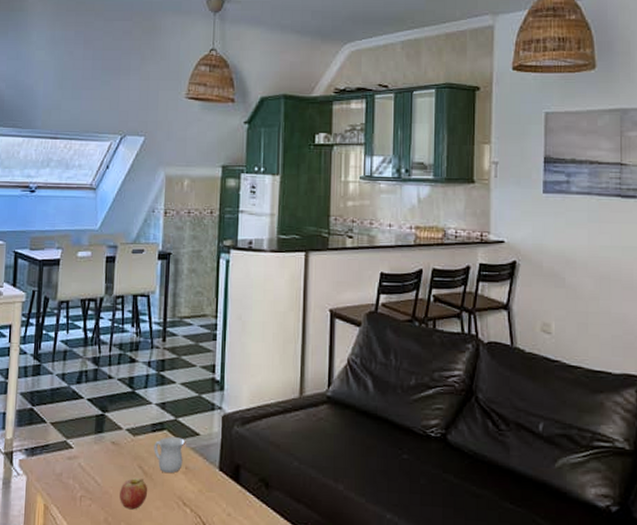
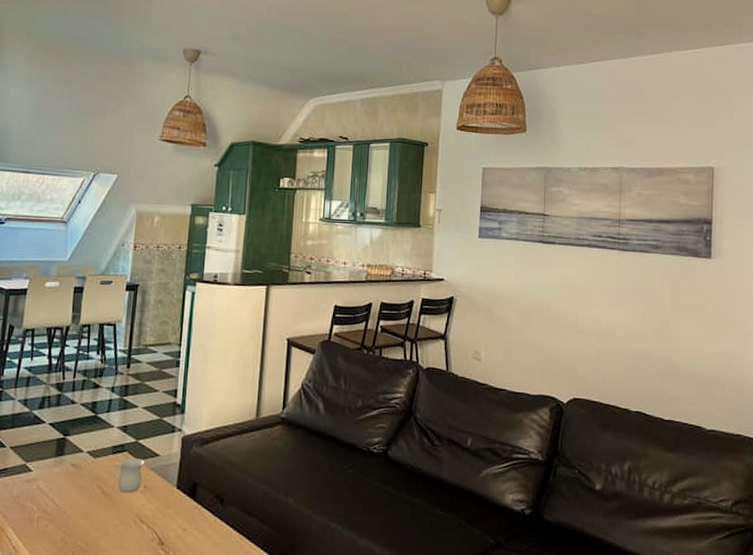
fruit: present [120,478,148,510] -> none [77,498,107,529]

